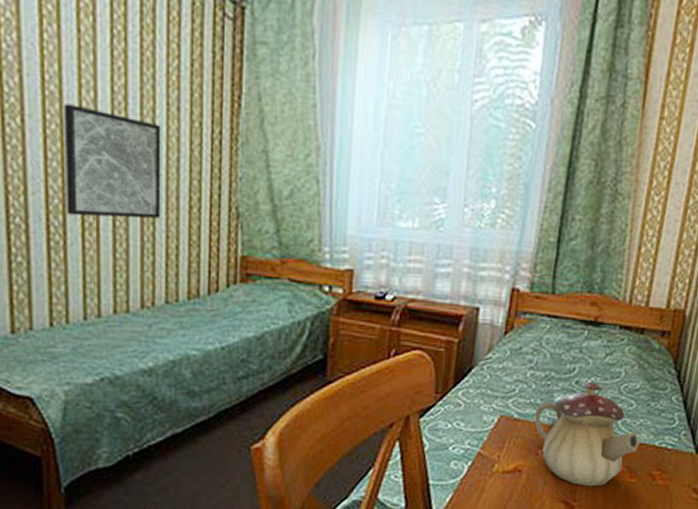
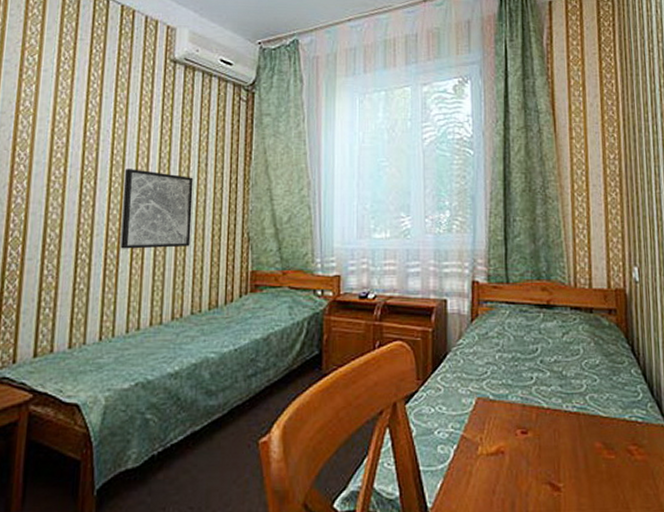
teapot: present [534,381,640,487] -> none [508,360,611,466]

